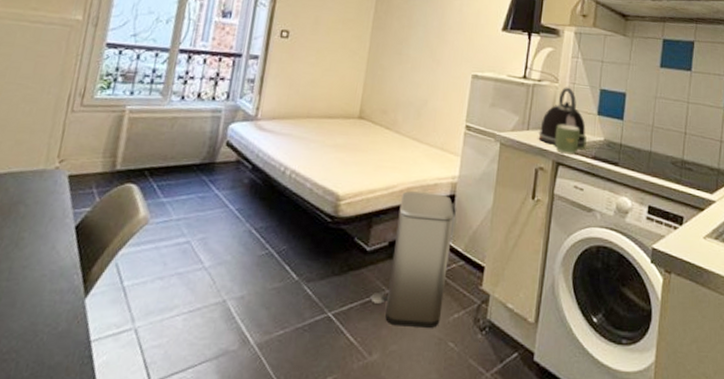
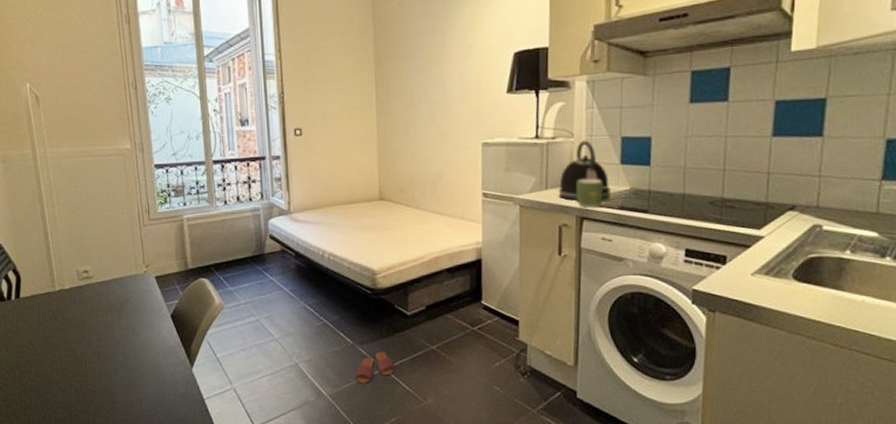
slippers: none [293,292,342,331] -> present [355,351,395,383]
pedal bin: present [370,191,456,328] -> none [418,259,484,375]

